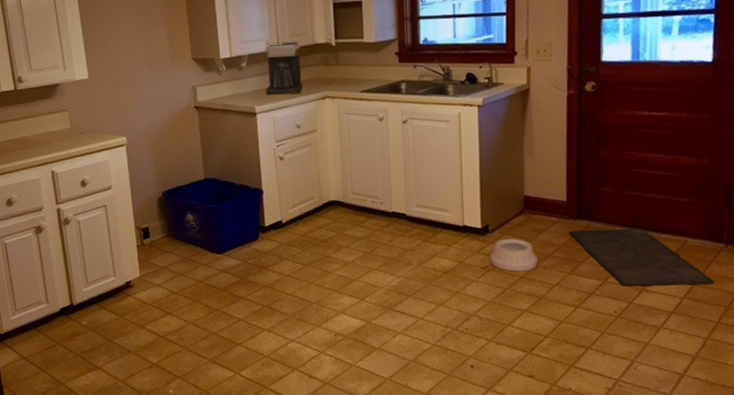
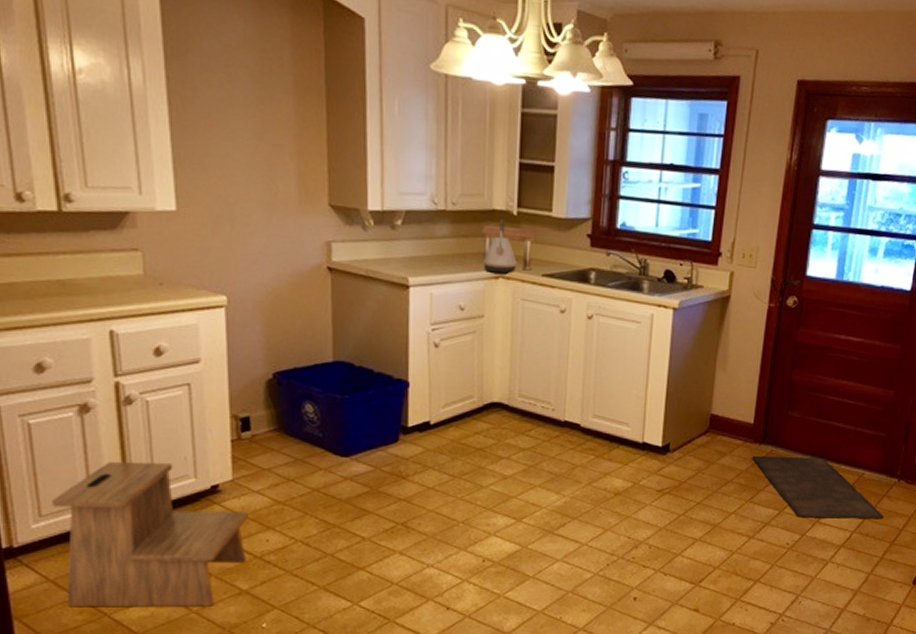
step stool: none [22,266,154,378] -> present [52,461,248,608]
coffee maker: present [264,41,304,96] -> none [424,199,473,269]
cutting board: none [307,54,353,90] -> present [480,224,536,271]
kettle: none [312,50,340,96] -> present [483,219,518,275]
pet bowl: present [490,238,538,273] -> none [667,459,717,499]

